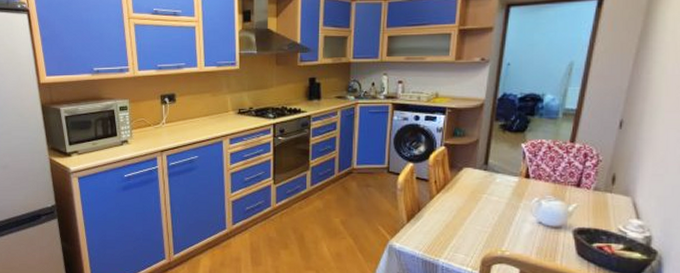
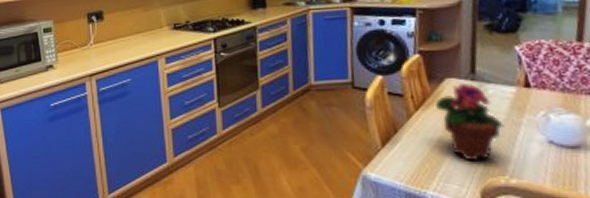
potted flower: none [454,172,505,236] -> present [436,83,504,161]

